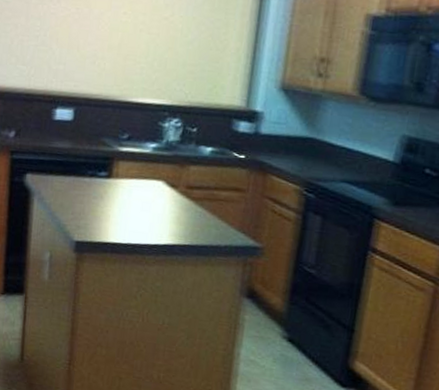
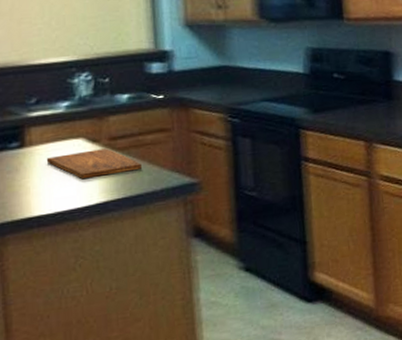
cutting board: none [127,192,211,222] -> present [46,148,141,179]

